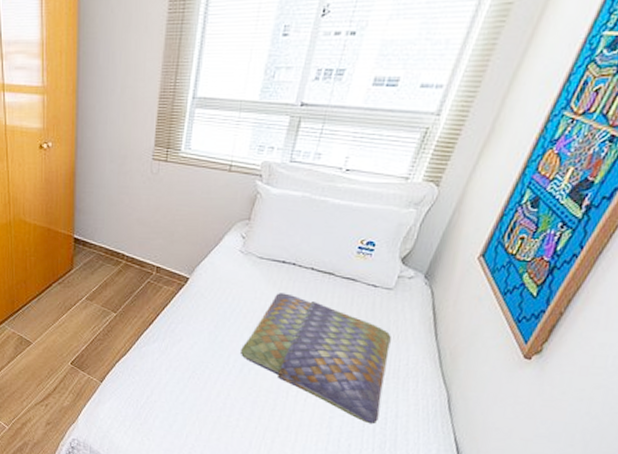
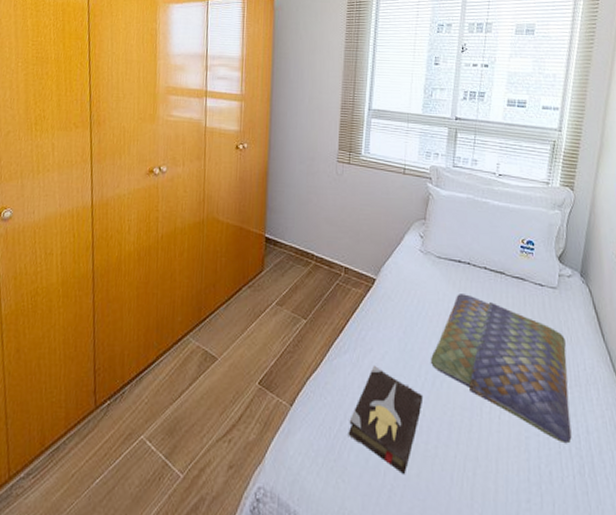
hardback book: none [154,353,230,439] -> present [348,365,424,475]

